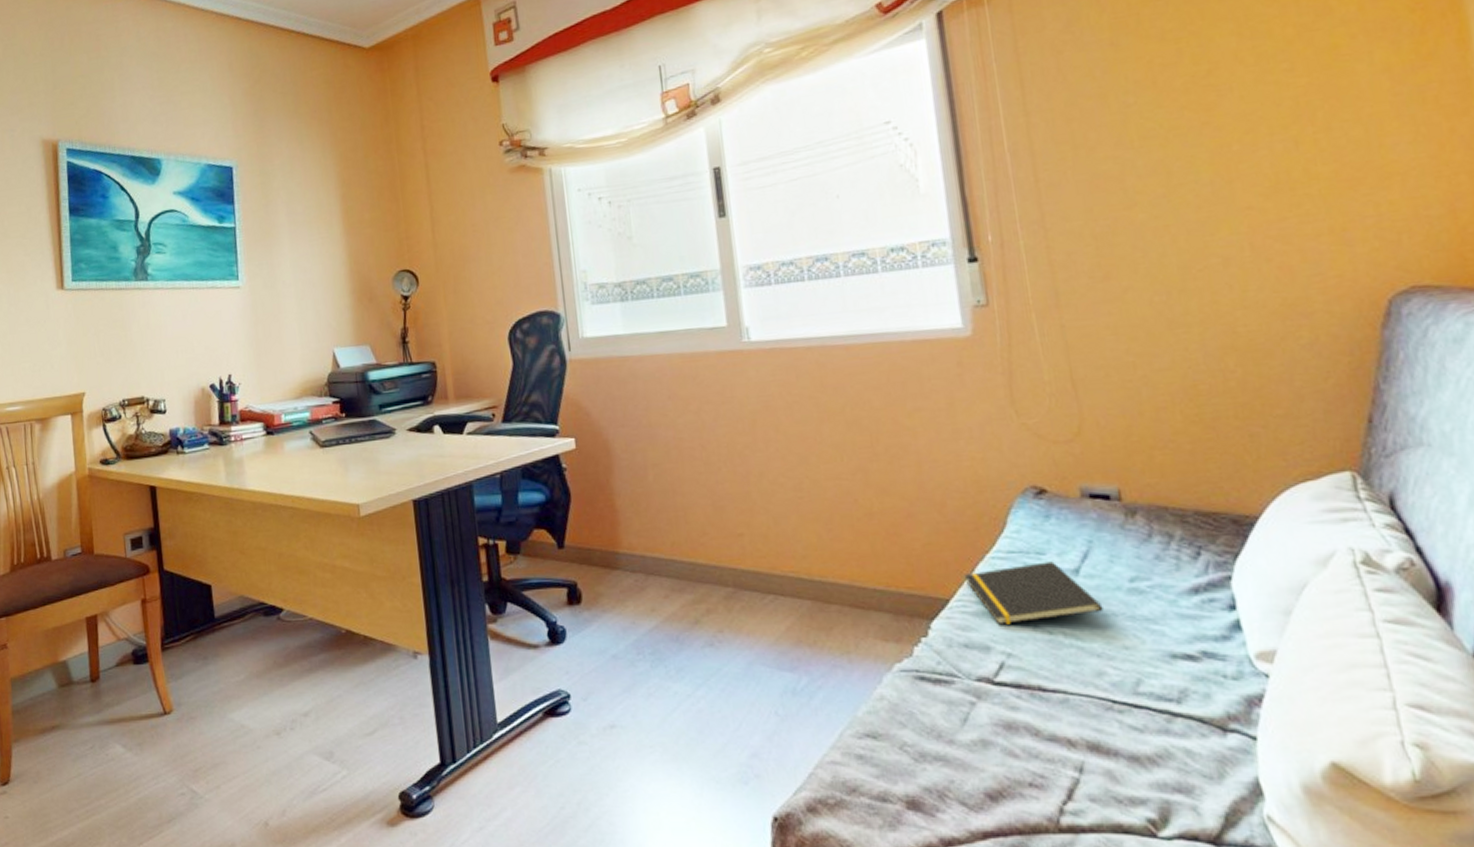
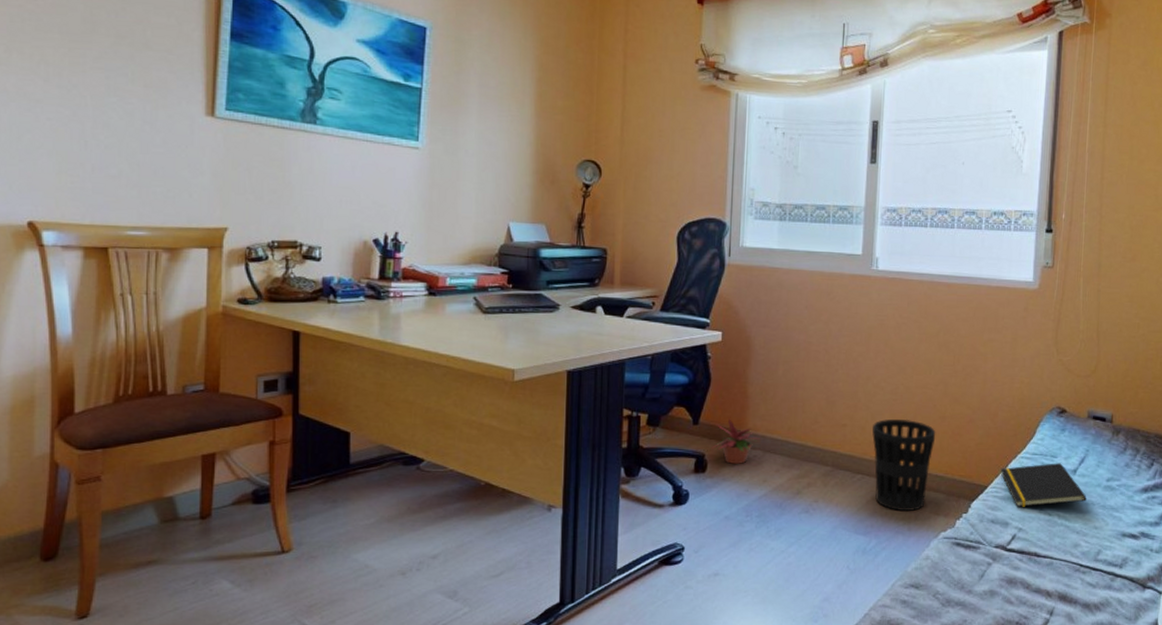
potted plant: none [582,538,639,592] -> present [711,419,760,464]
wastebasket: none [777,520,866,638] -> present [872,418,936,511]

